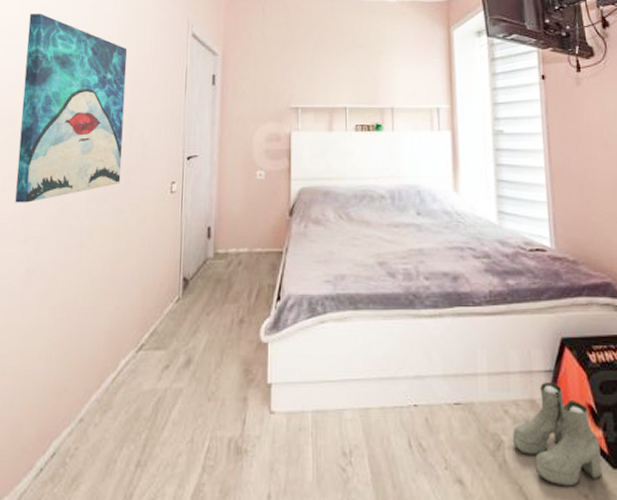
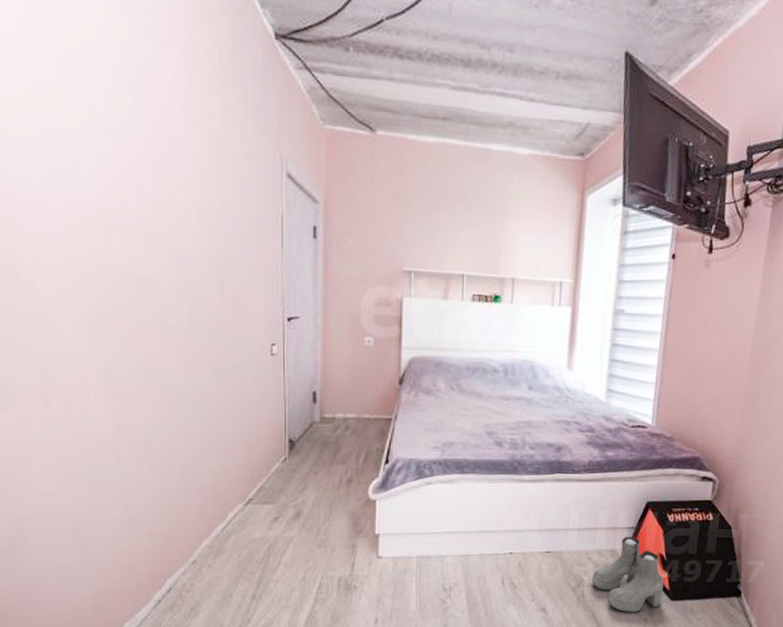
wall art: present [15,13,128,203] -> none [75,127,213,358]

